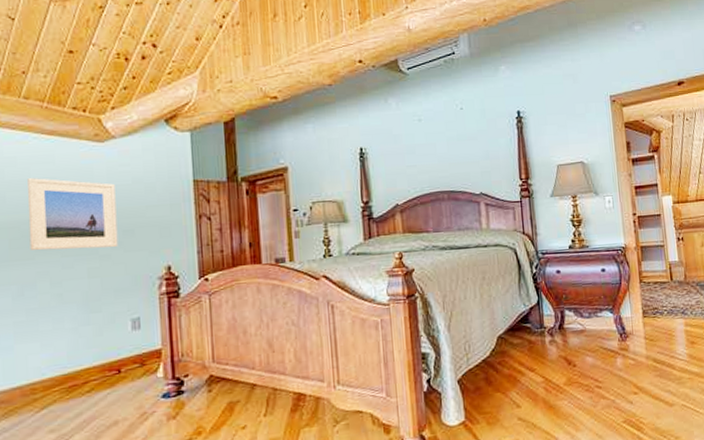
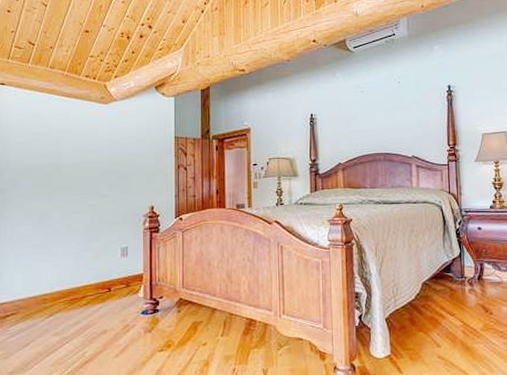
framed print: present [27,177,119,251] -> none [48,130,114,189]

